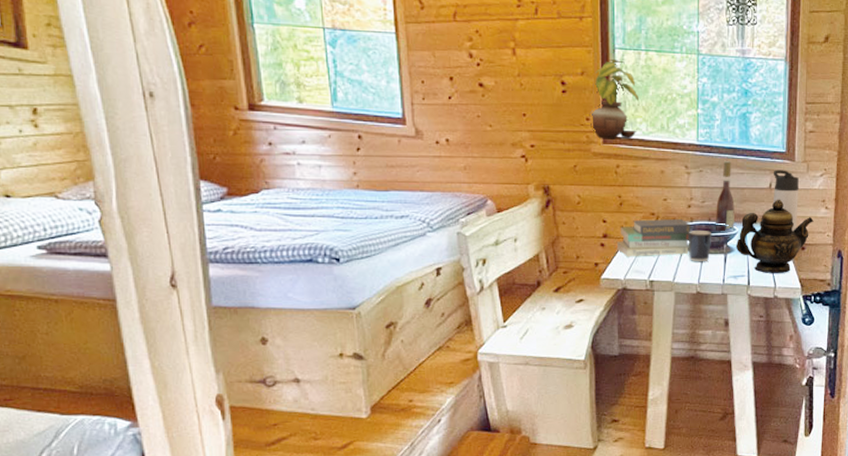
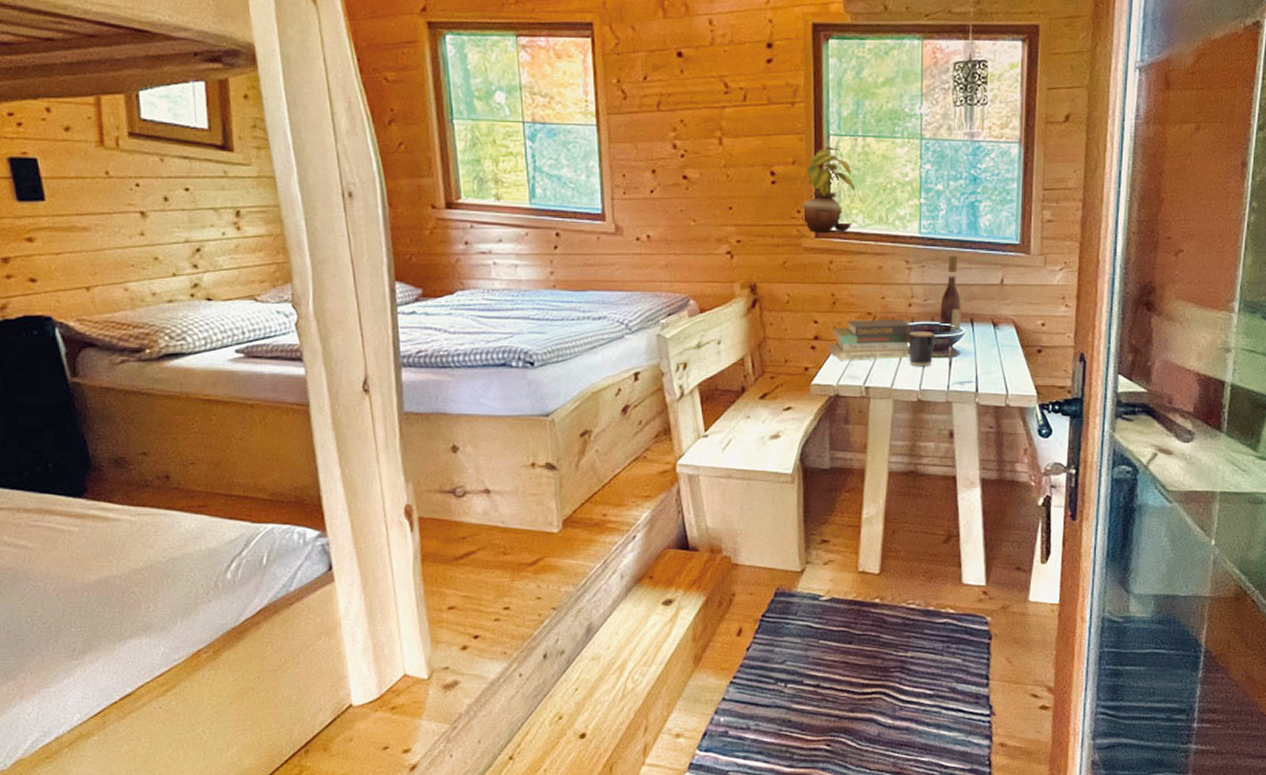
teapot: present [735,199,814,273] -> none [962,296,1052,379]
thermos bottle: present [773,170,799,231] -> none [1005,264,1035,332]

